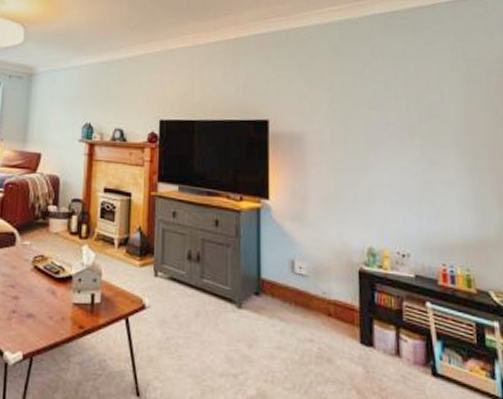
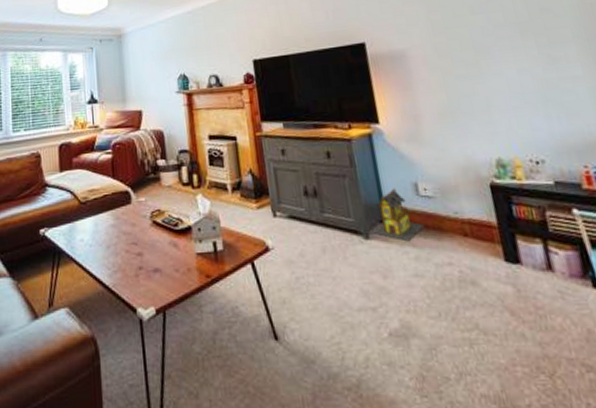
toy house: none [244,263,295,315] -> present [370,188,425,242]

